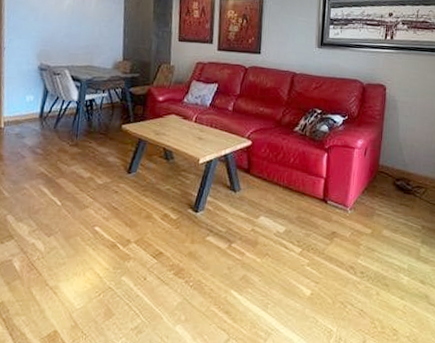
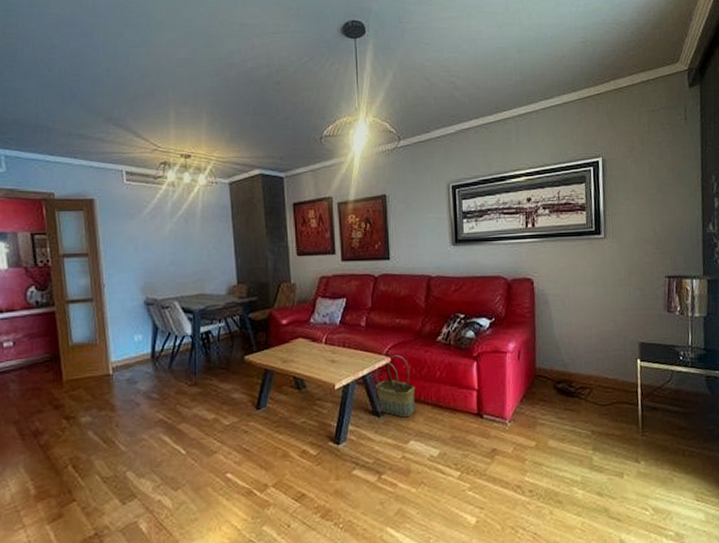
basket: none [234,139,270,195] -> present [374,355,416,418]

